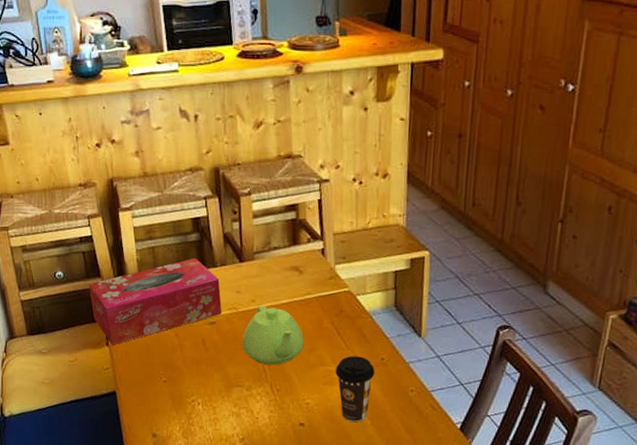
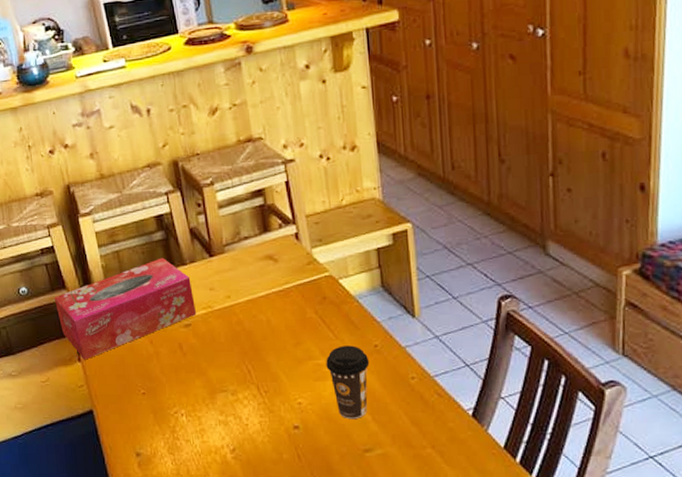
teapot: present [243,305,304,365] -> none [221,301,288,365]

